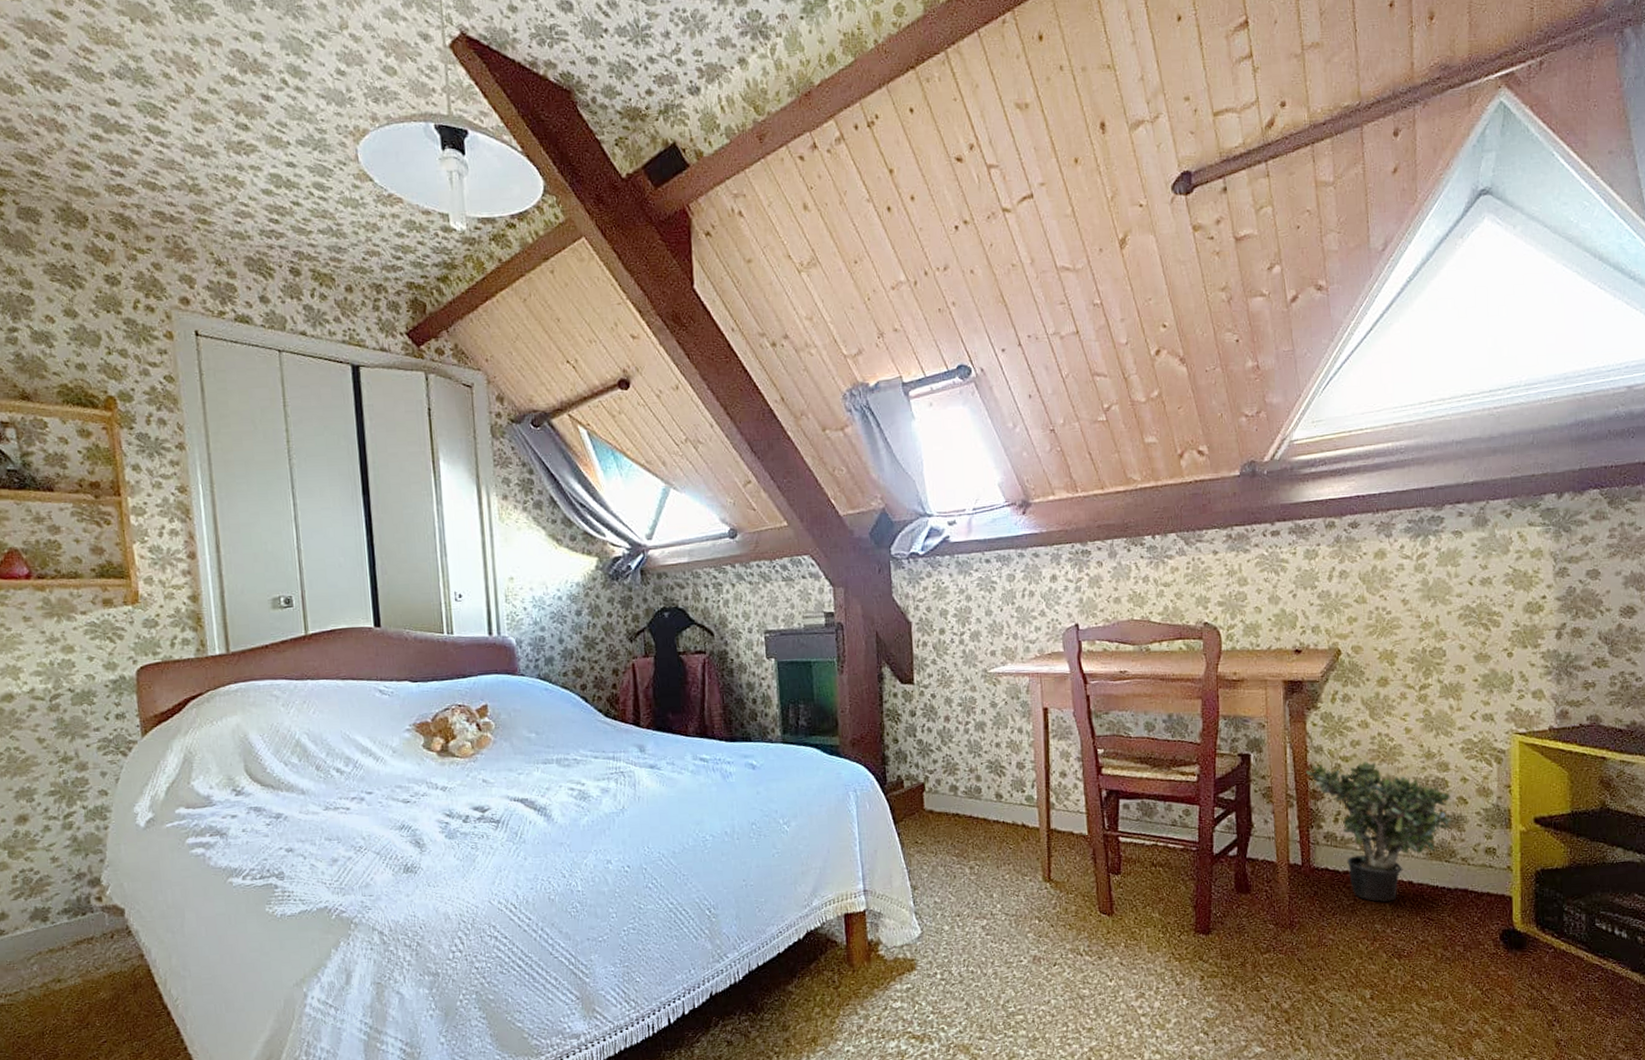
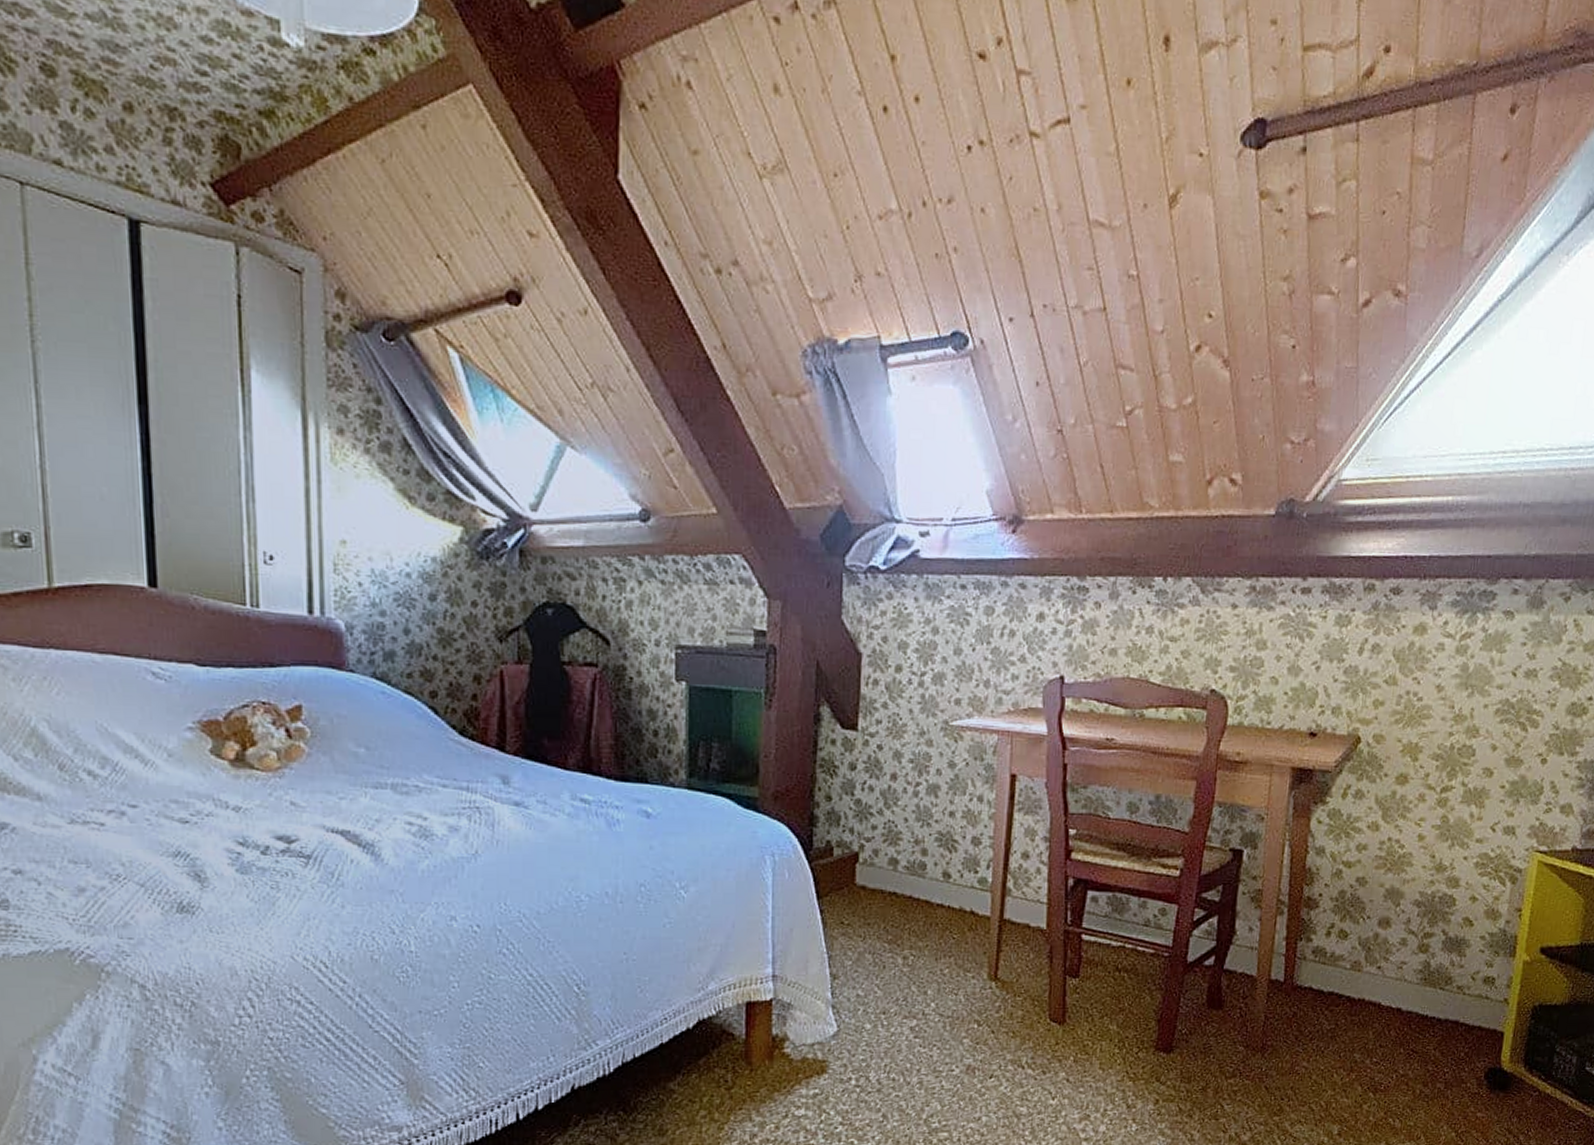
potted plant: present [1305,761,1452,903] -> none [1302,867,1456,1030]

